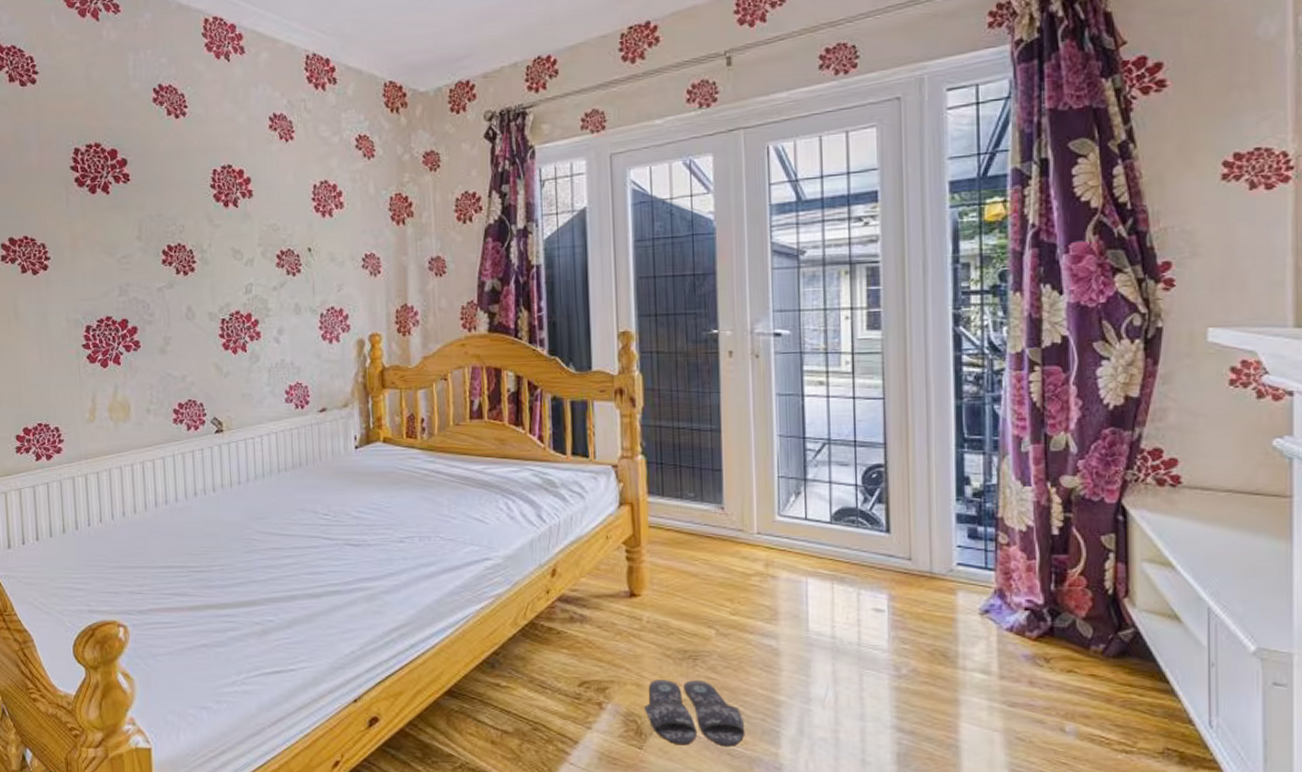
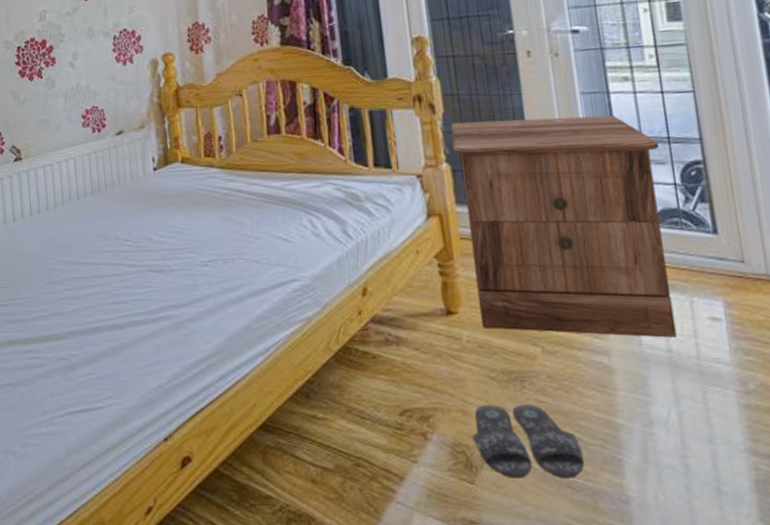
nightstand: none [648,416,846,625] -> present [450,115,677,338]

